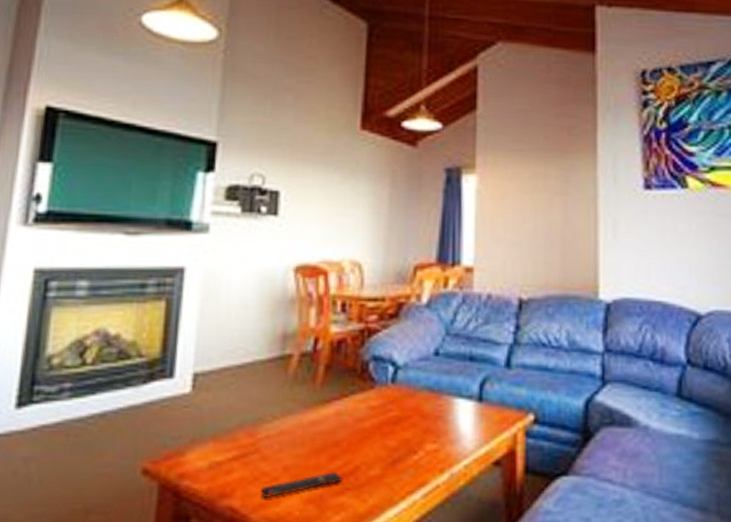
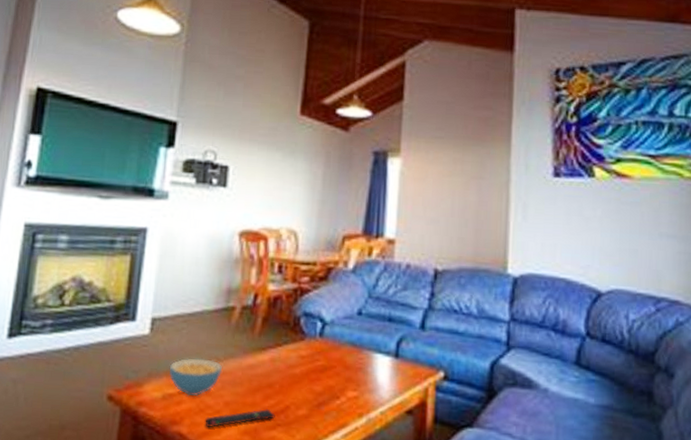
cereal bowl: none [216,417,280,463] -> present [169,358,223,396]

